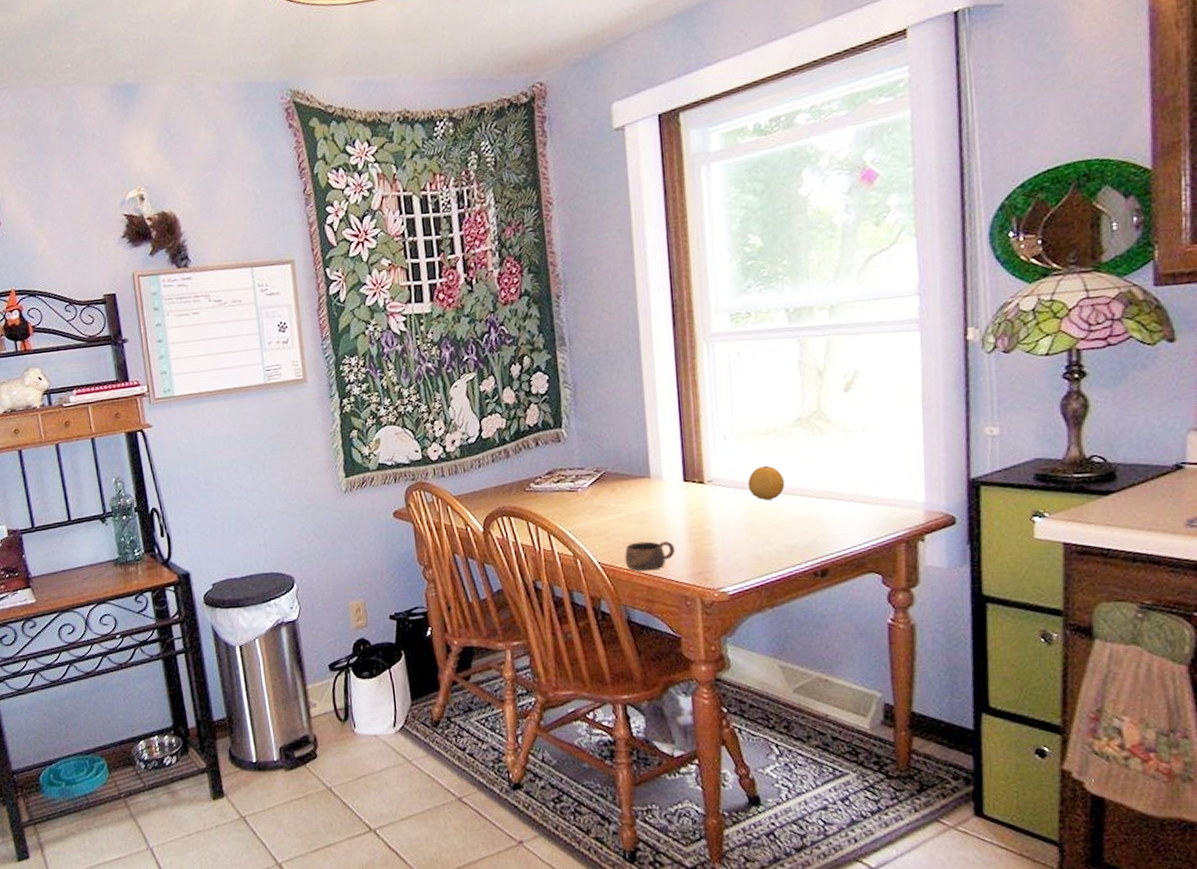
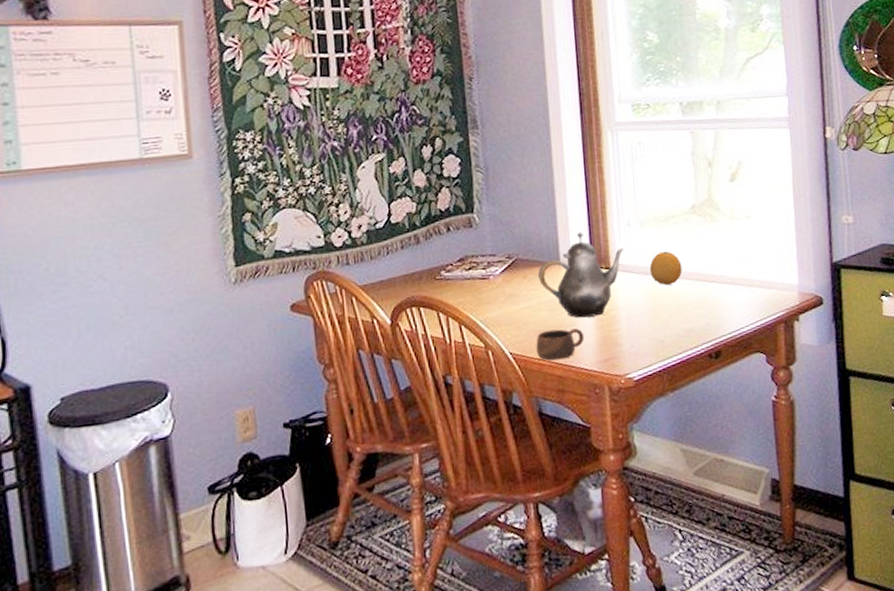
teapot: none [626,446,718,531] -> present [537,232,623,318]

